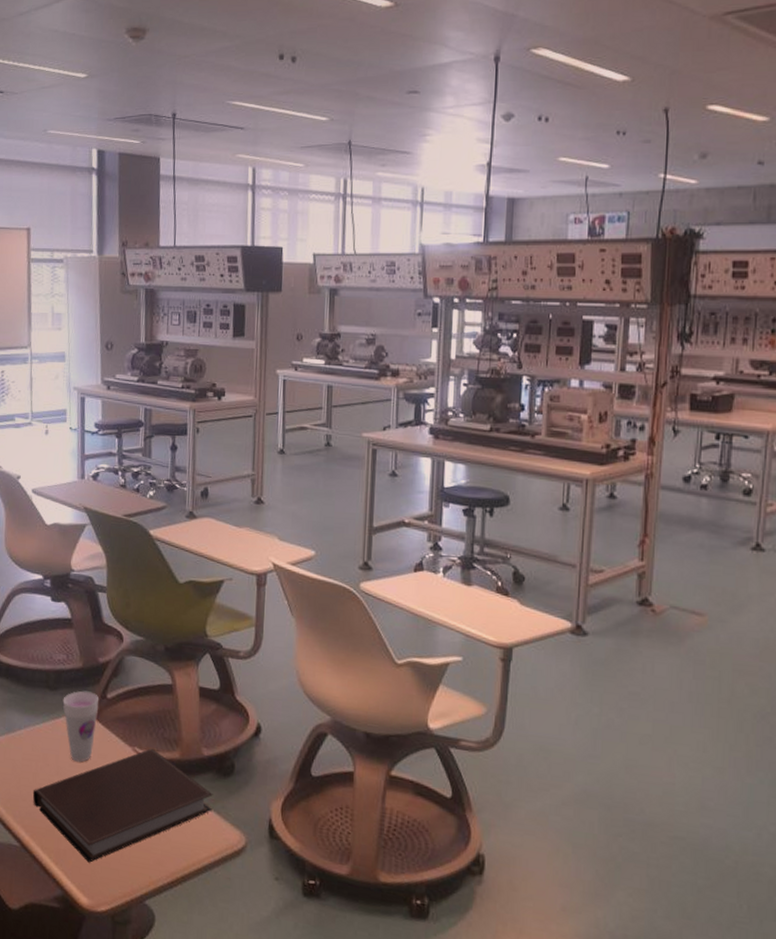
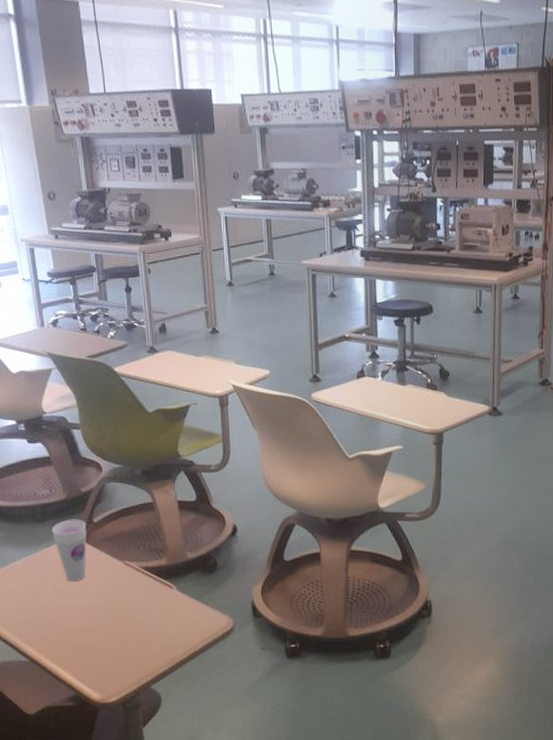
notebook: present [32,748,213,863] -> none [34,559,201,664]

